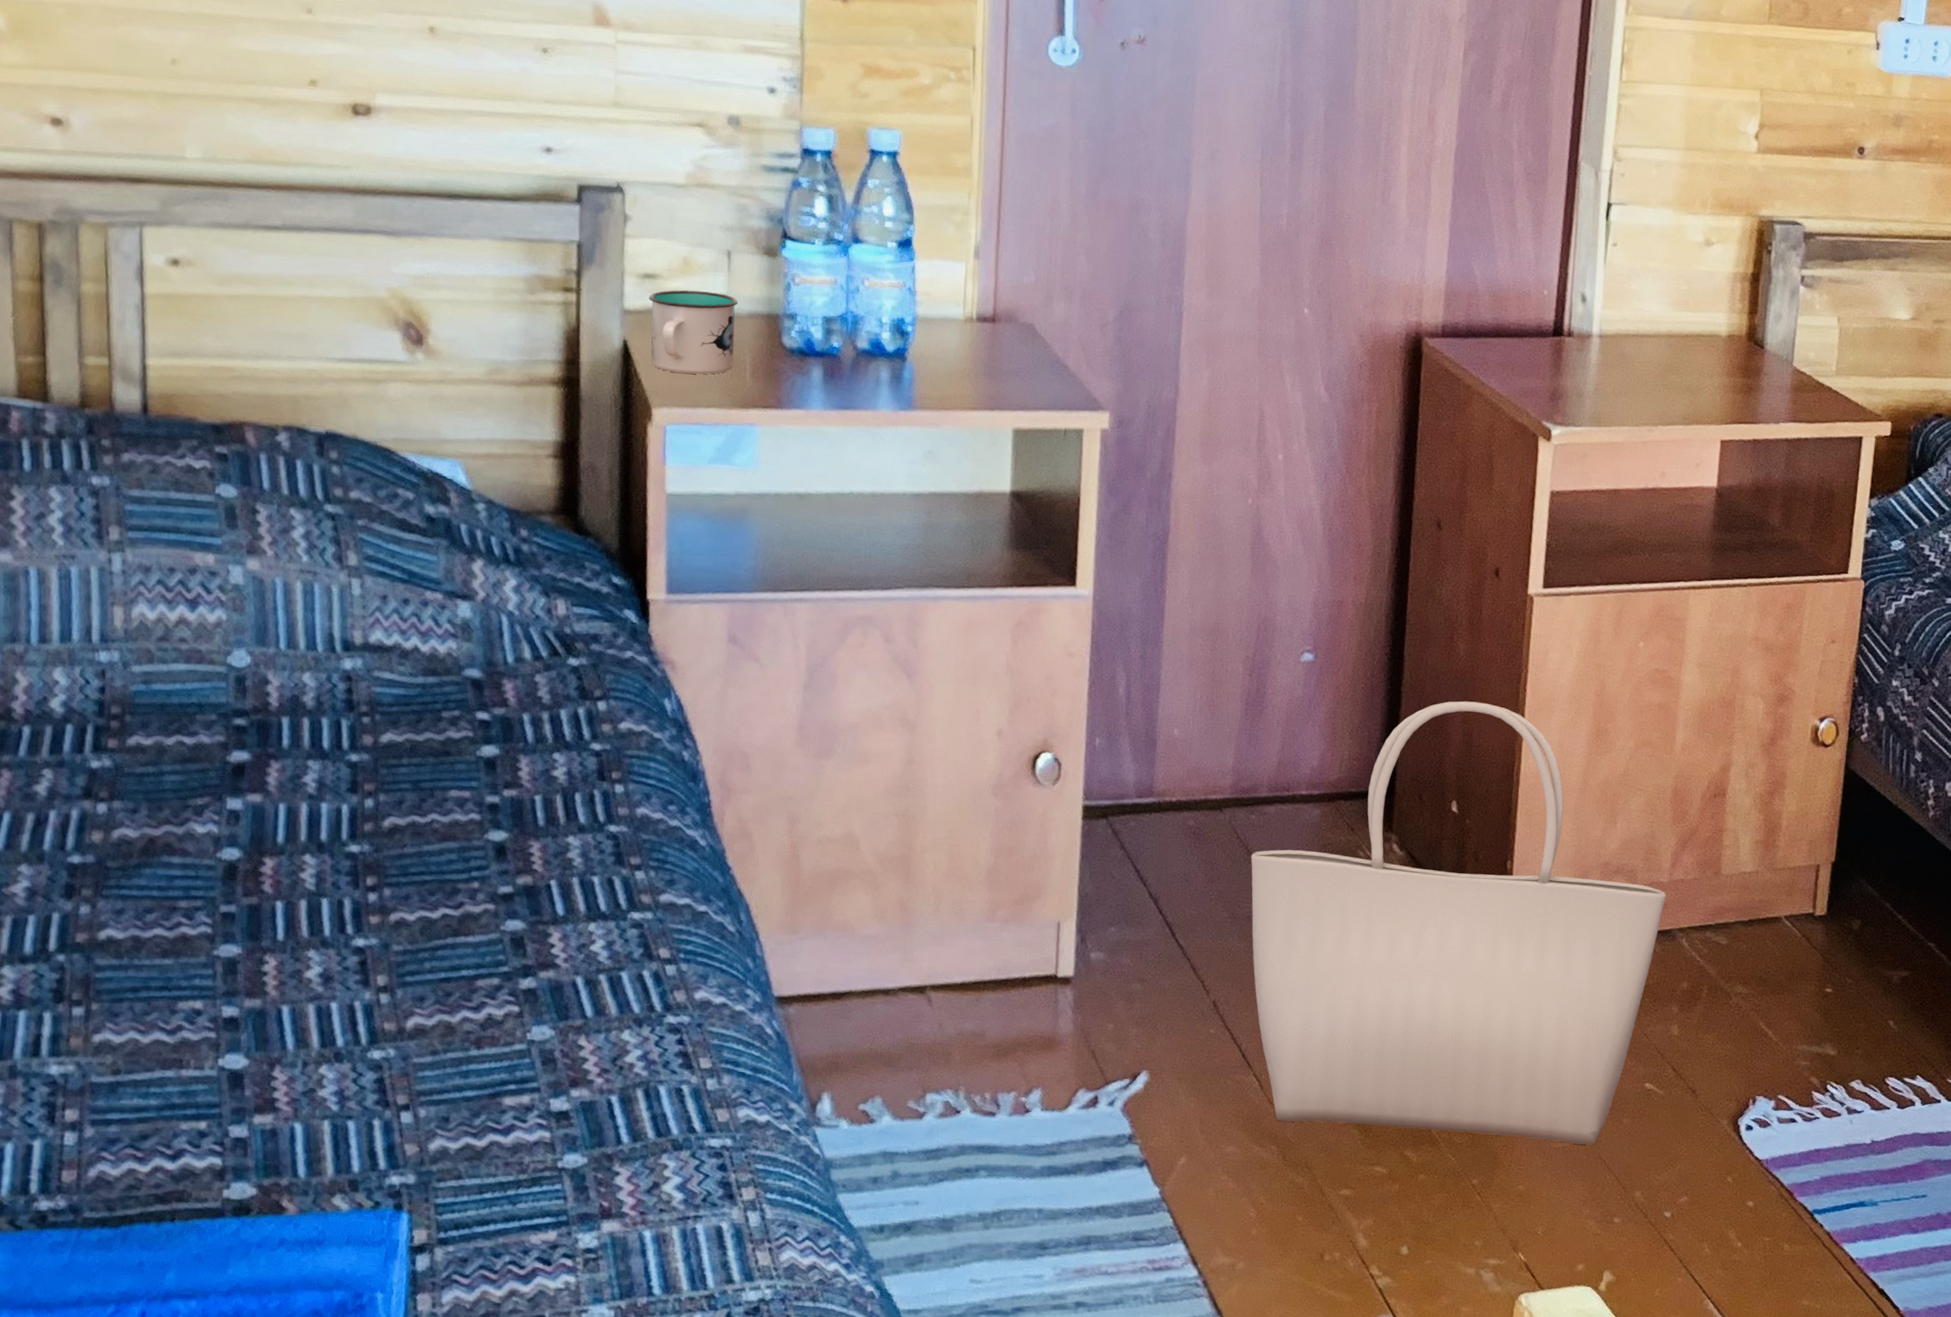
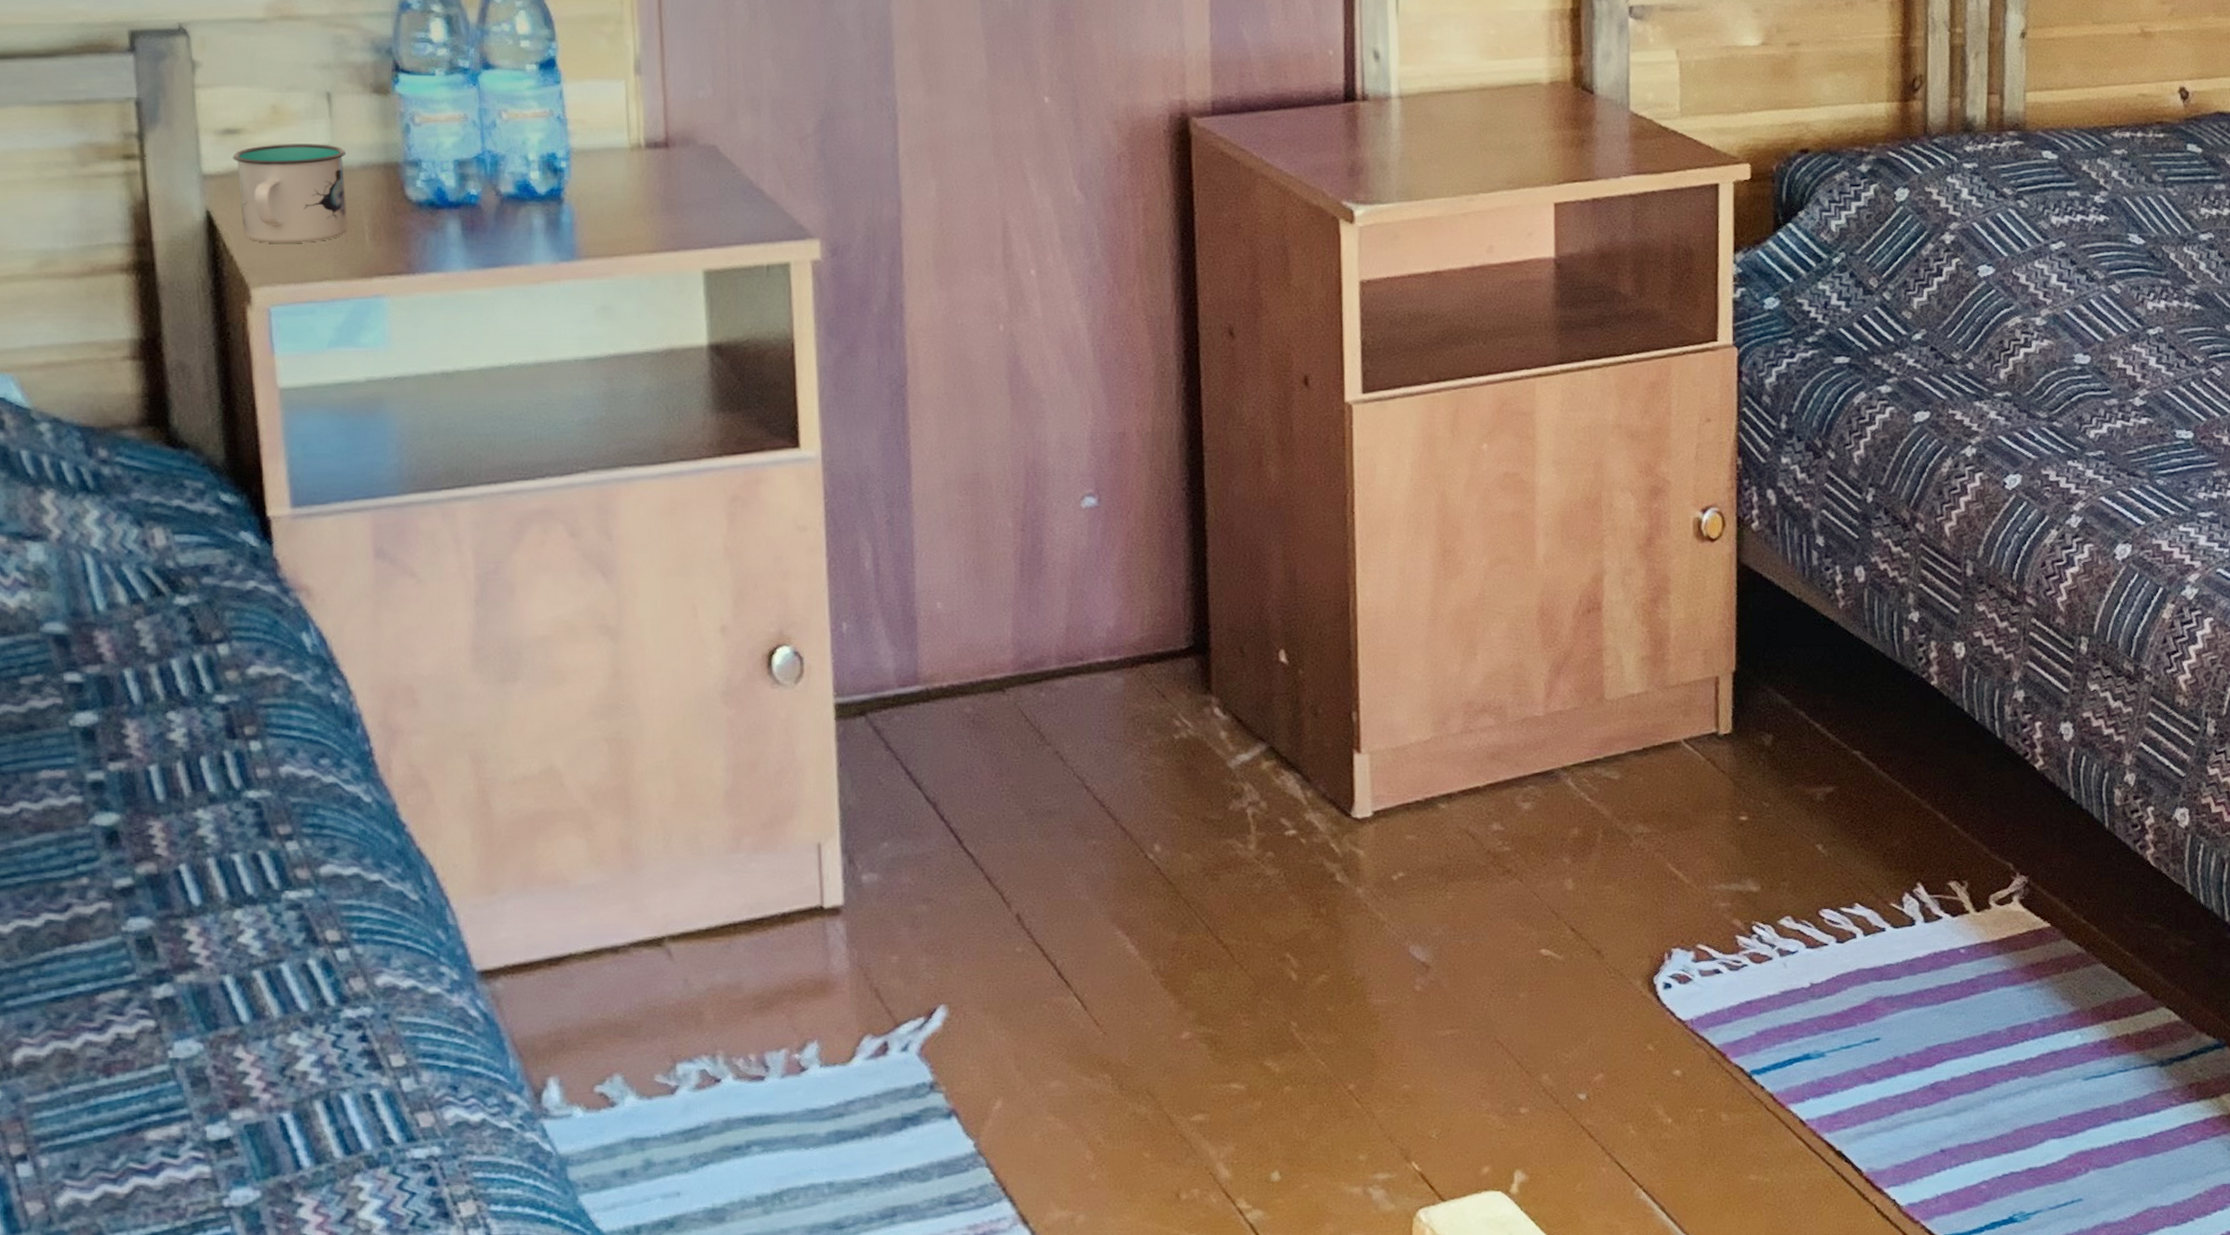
tote bag: present [1251,701,1667,1145] -> none [1045,532,1544,1045]

